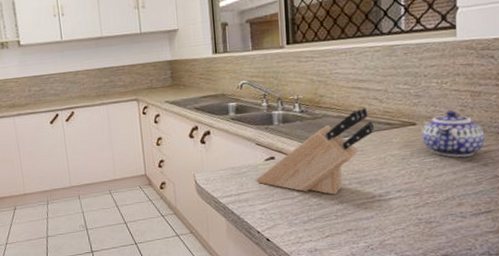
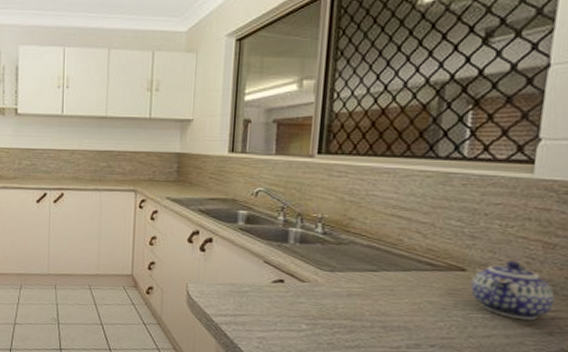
knife block: present [255,107,375,195] -> none [257,240,413,336]

